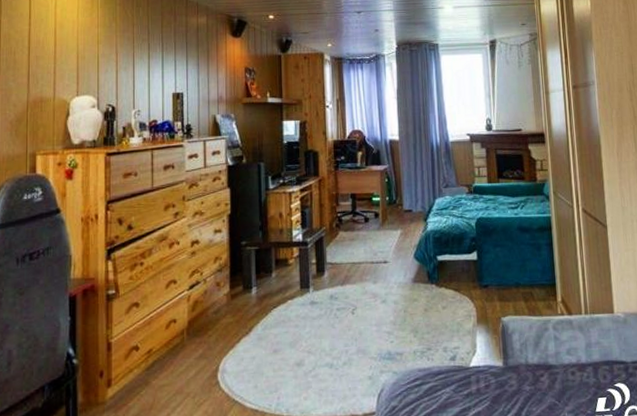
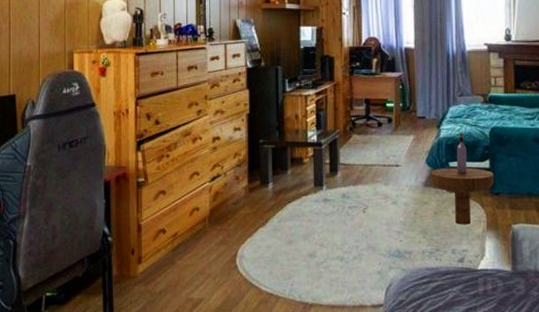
side table: none [419,225,482,321] -> present [430,133,494,225]

